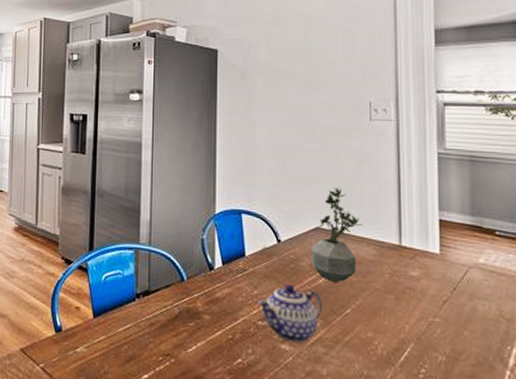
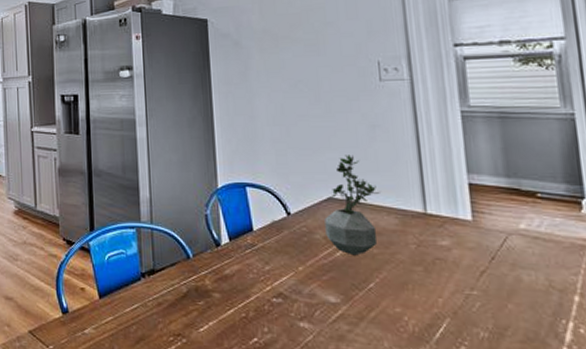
teapot: present [256,284,323,343] -> none [269,258,343,320]

